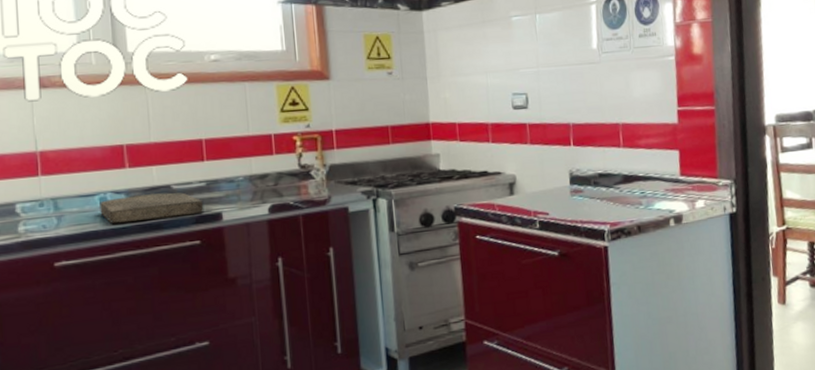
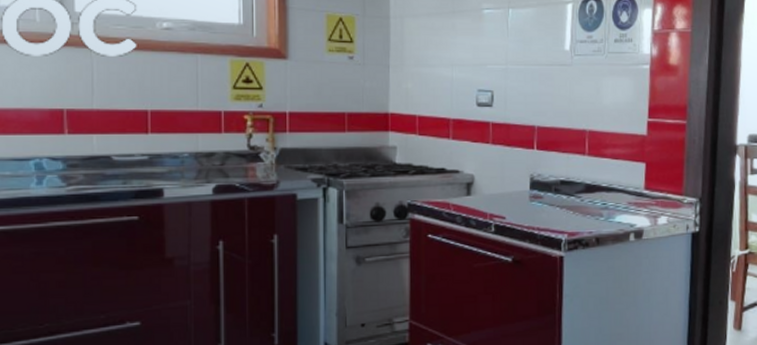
cutting board: present [100,192,204,225] -> none [34,163,145,192]

